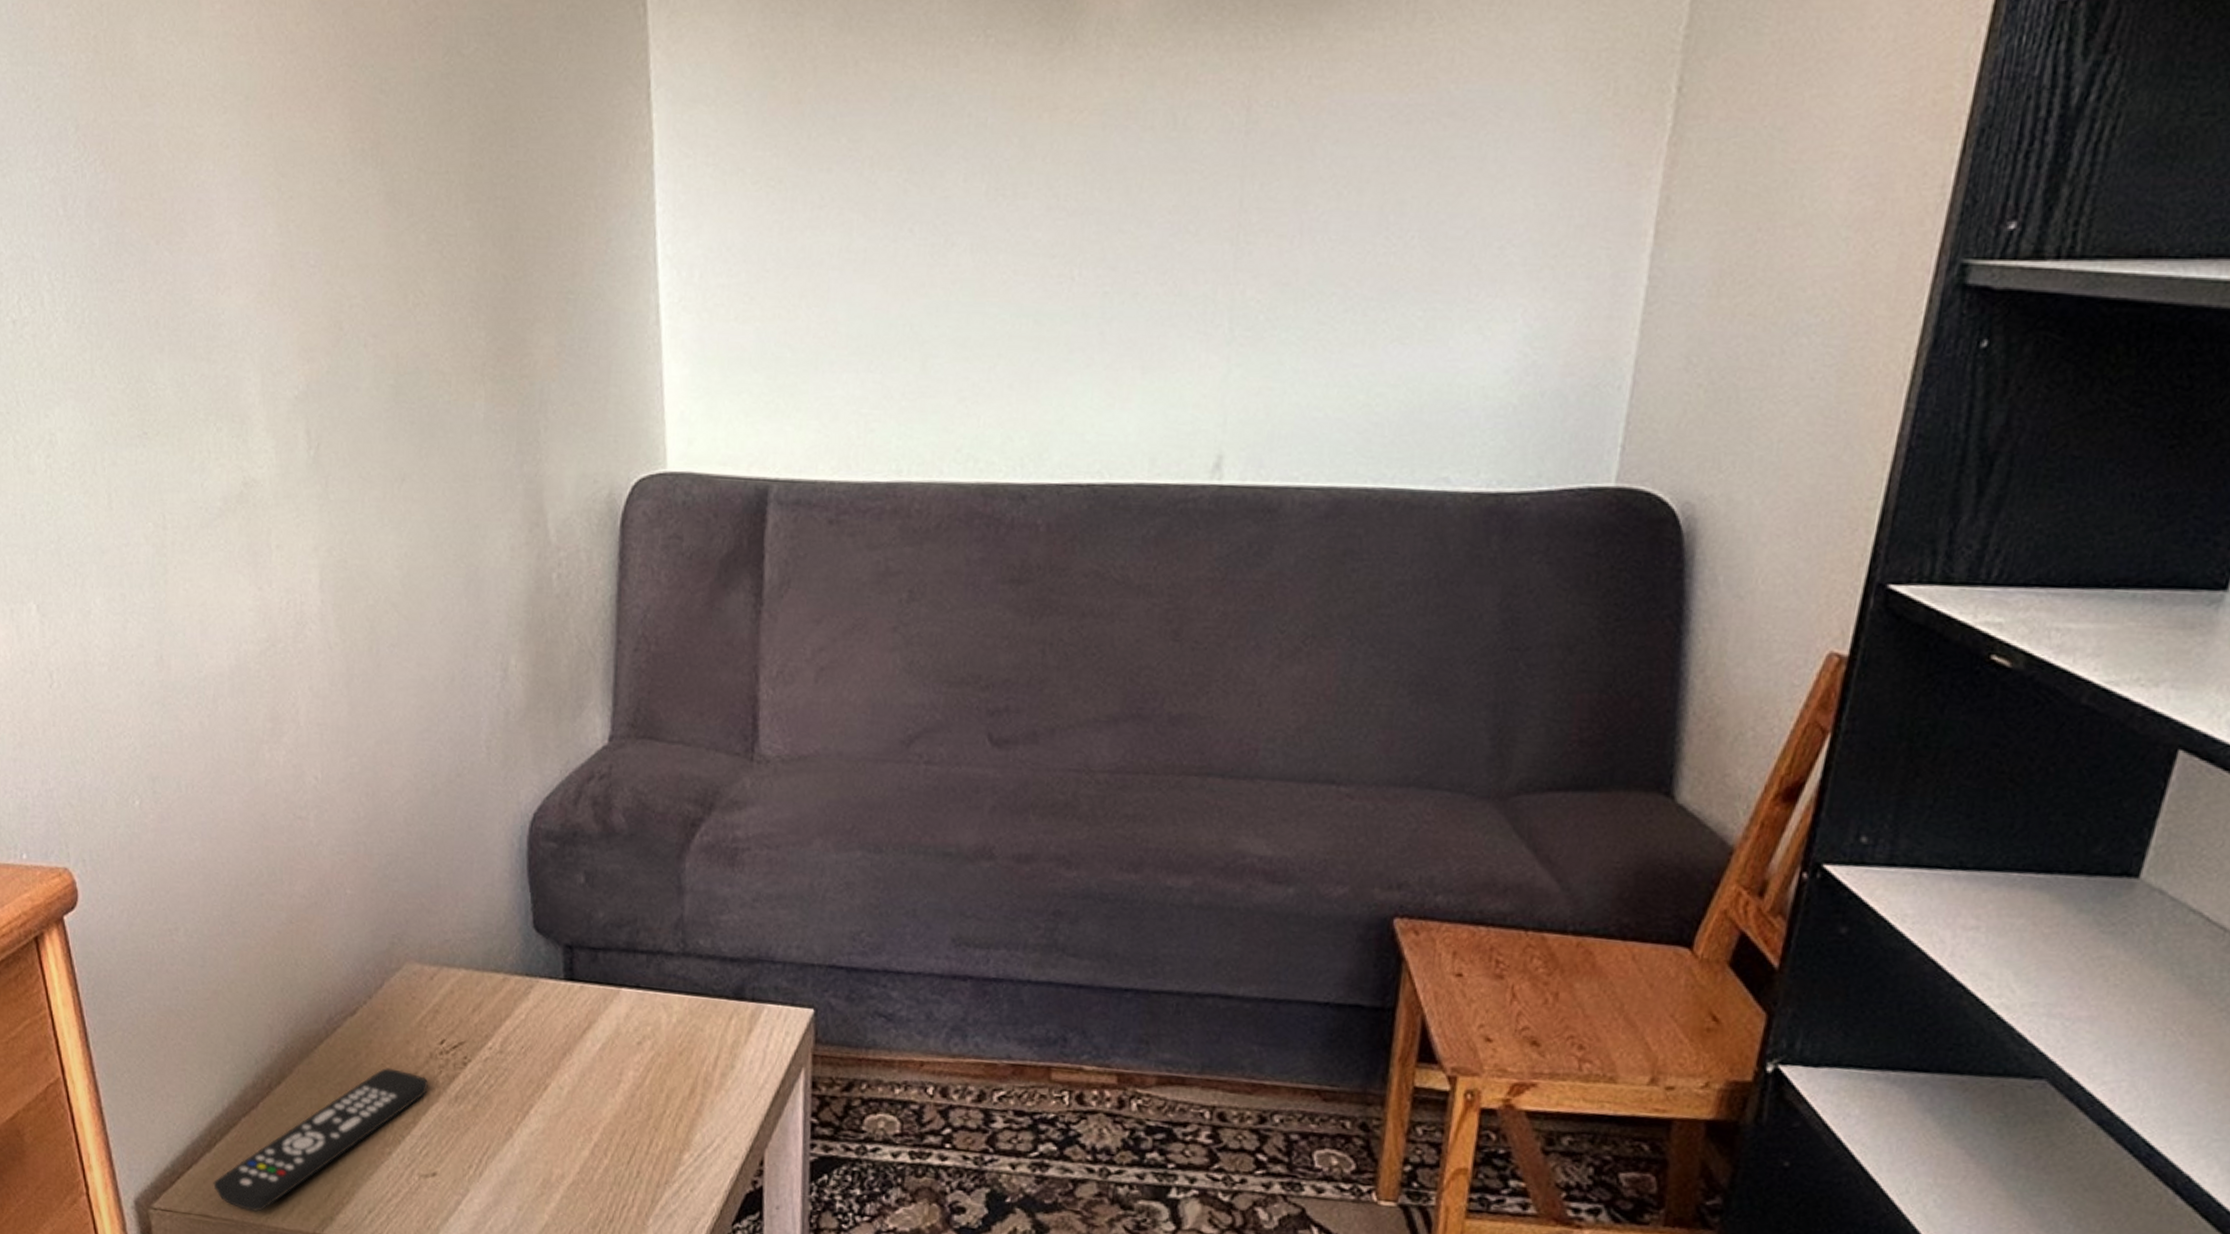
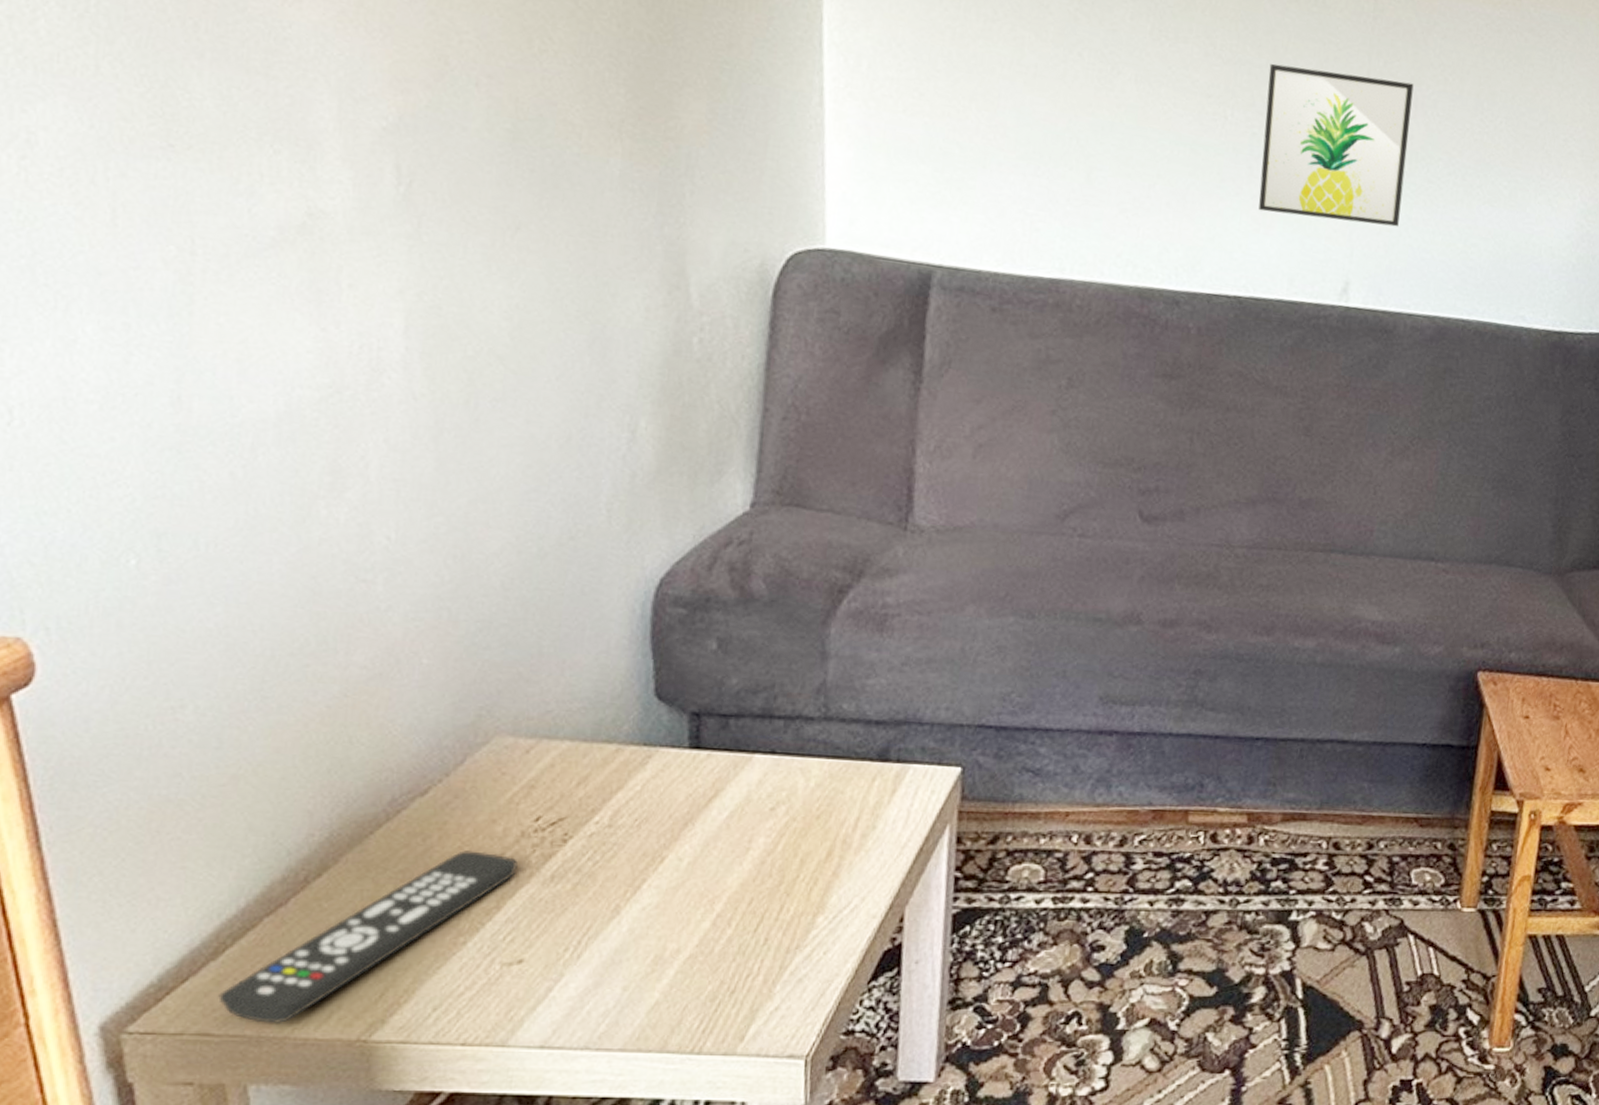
wall art: none [1113,205,1298,384] -> present [1258,63,1414,227]

